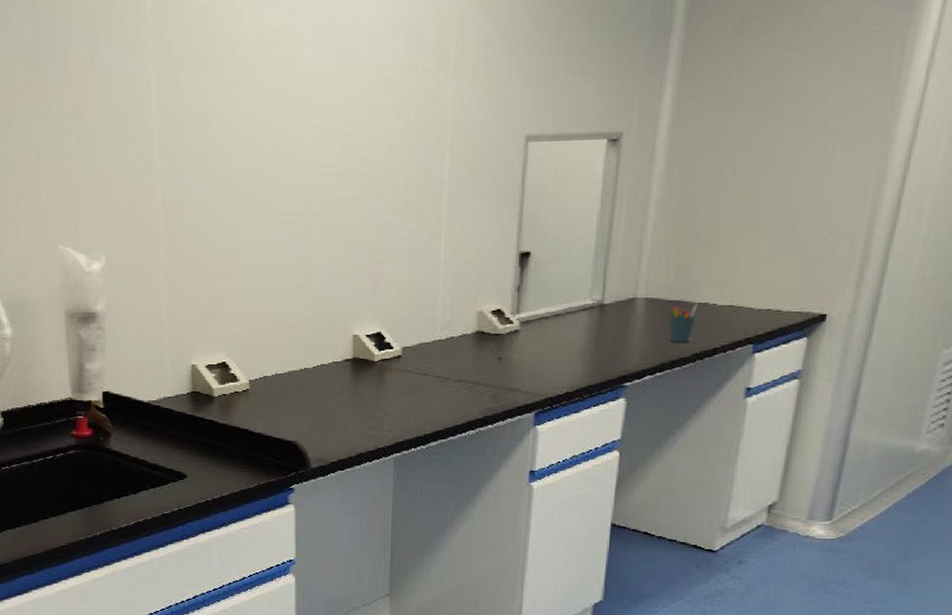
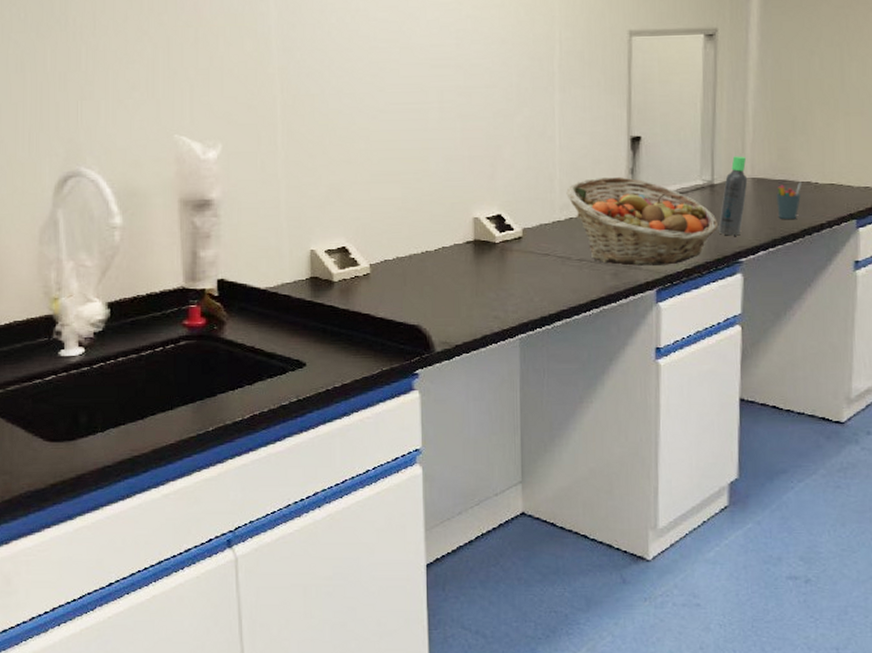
fruit basket: none [449,294,604,388] -> present [566,176,718,266]
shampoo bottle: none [605,274,641,359] -> present [719,156,748,236]

